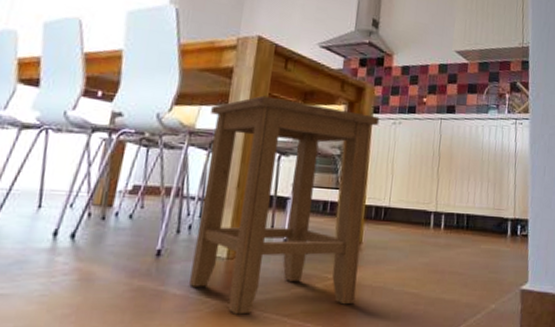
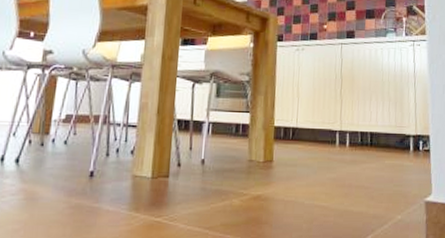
stool: present [189,95,380,315] -> none [120,29,284,228]

